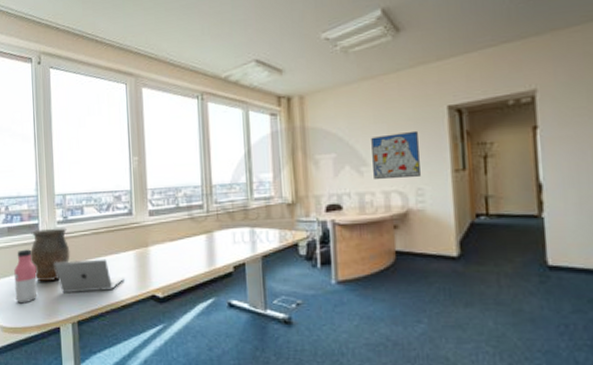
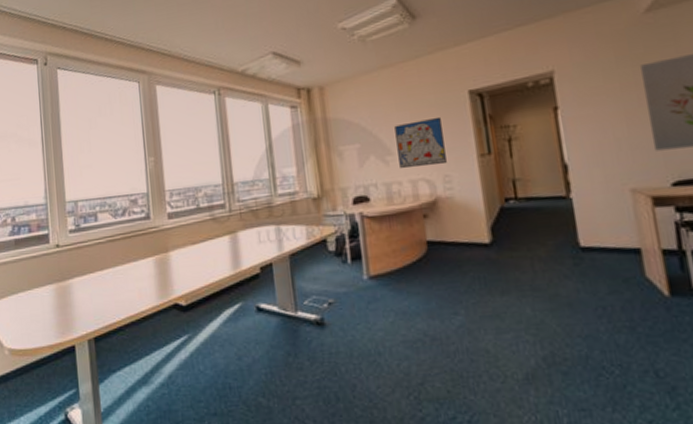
water bottle: present [14,249,38,304] -> none [23,262,49,323]
vase: present [30,228,70,282] -> none [40,236,84,297]
laptop: present [54,259,124,294] -> none [66,267,144,309]

